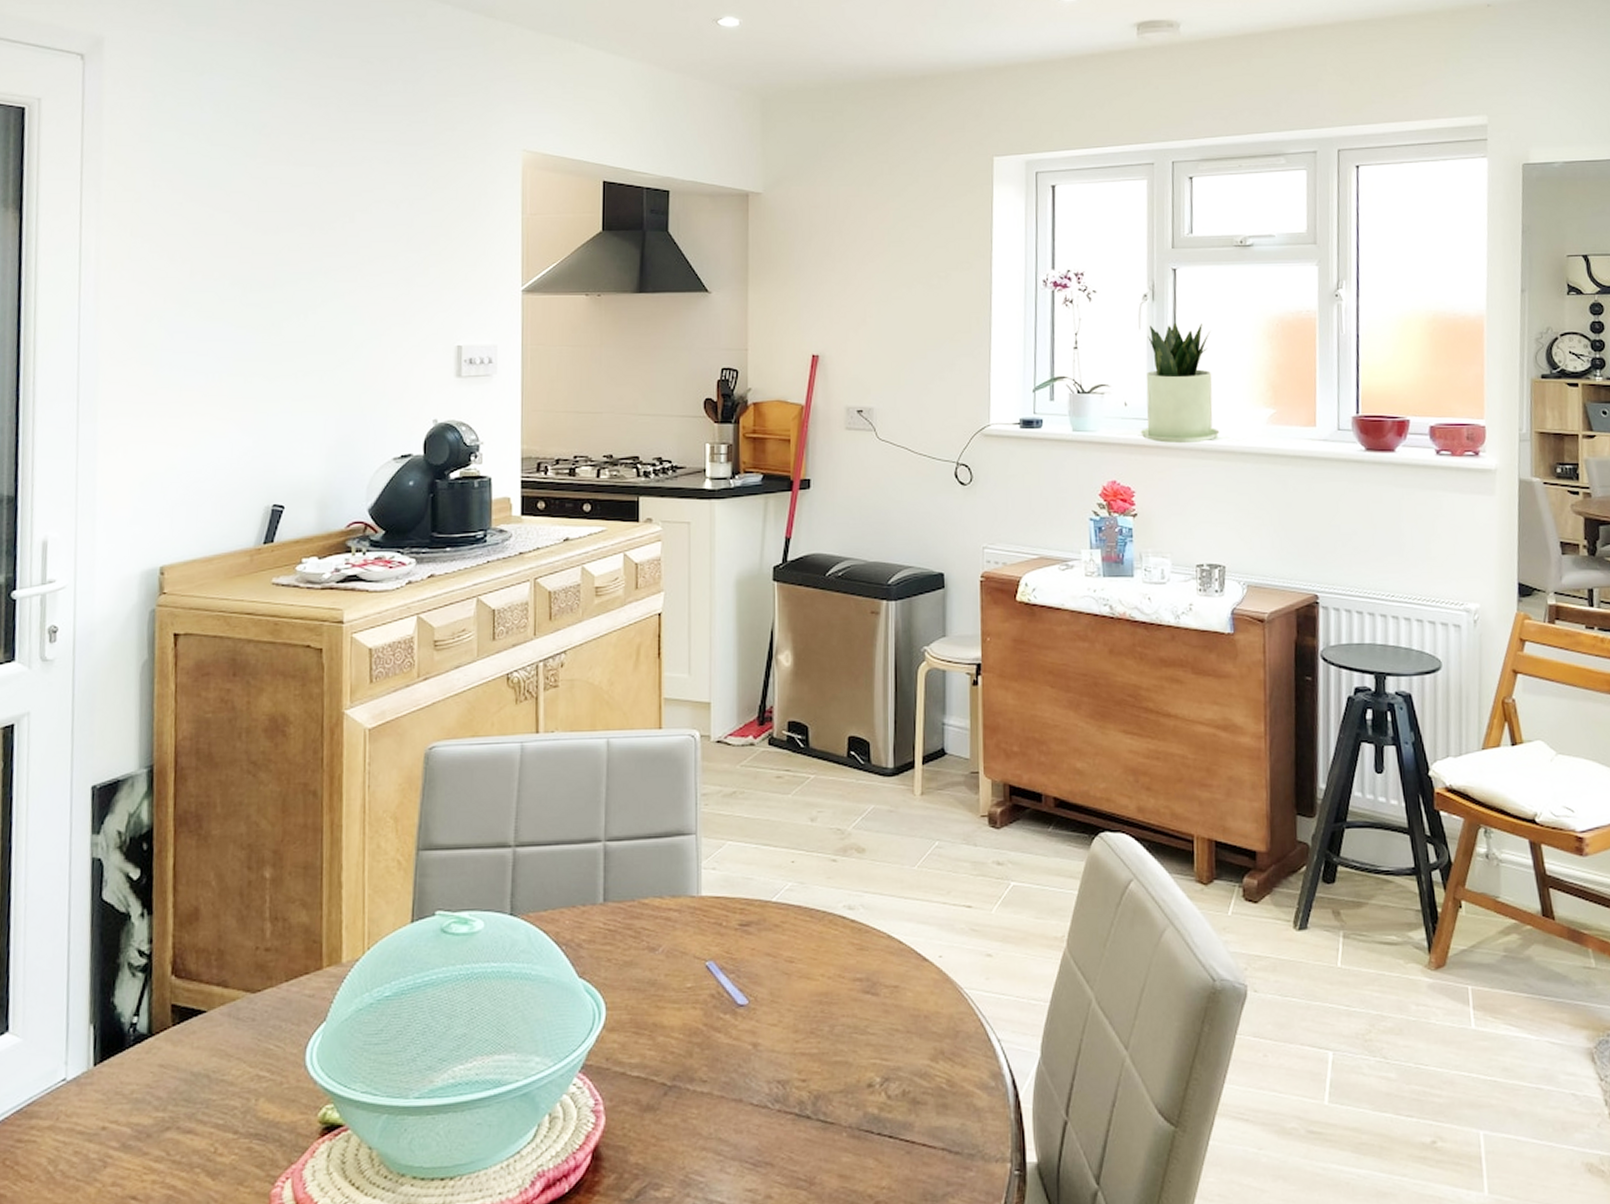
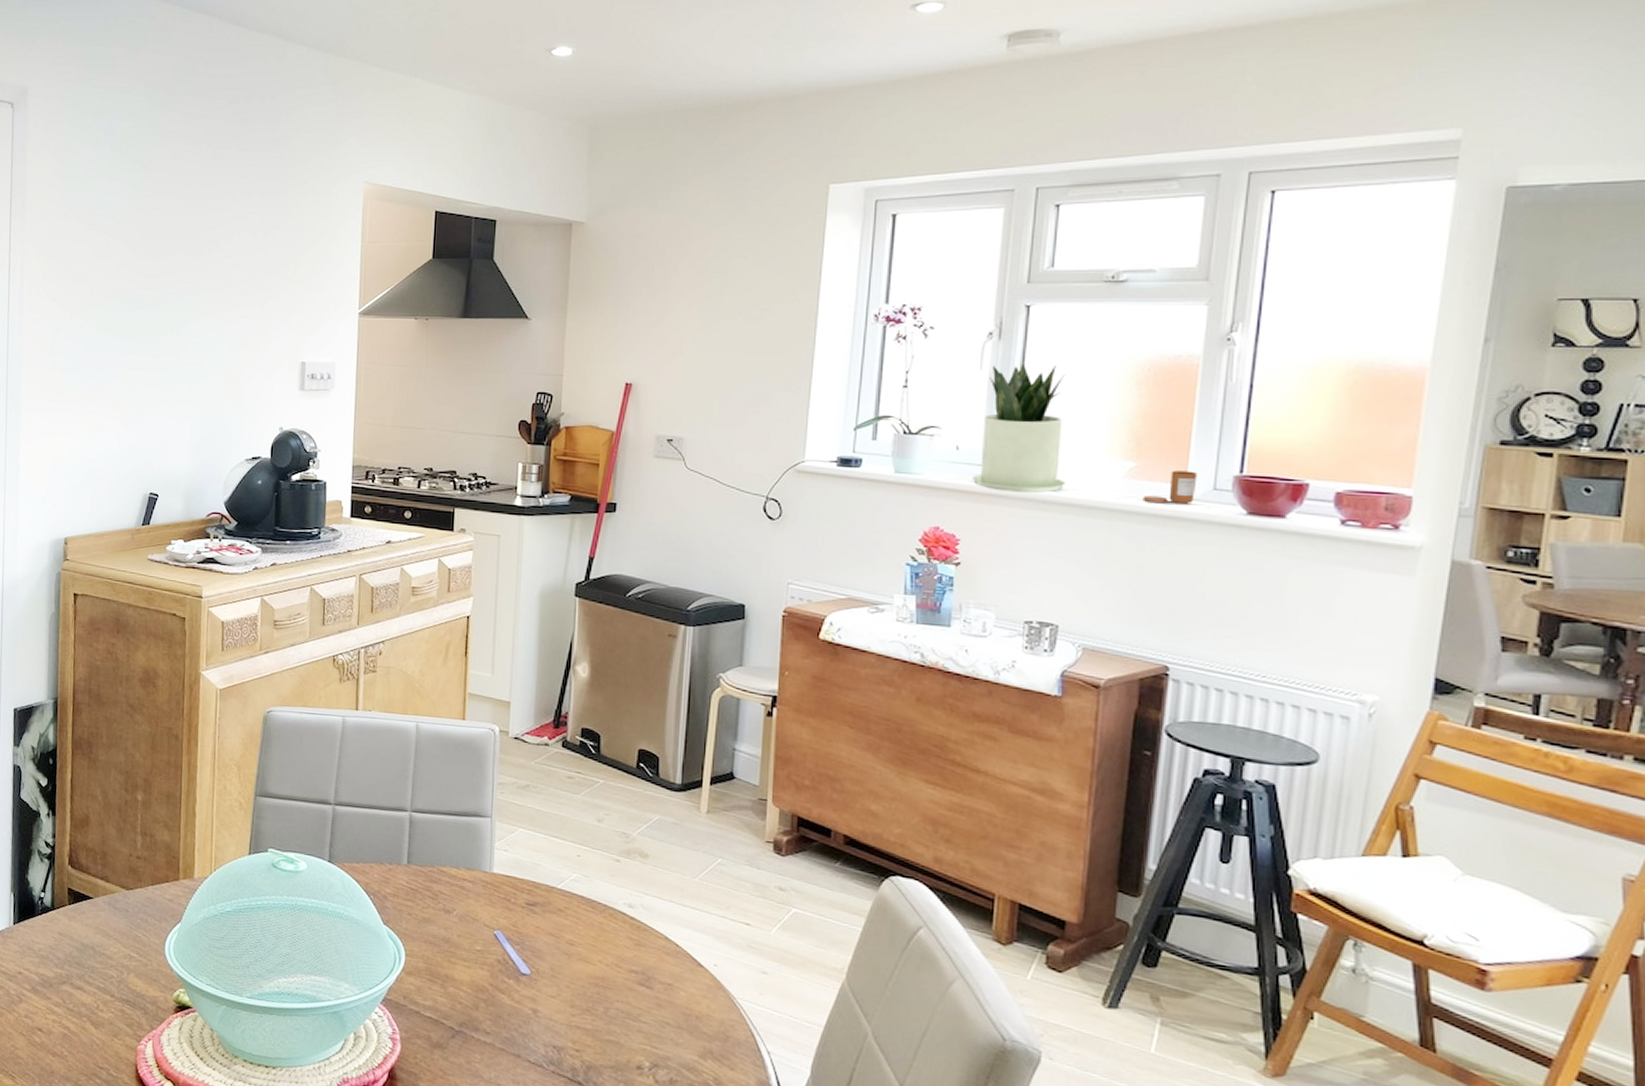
candle: none [1283,414,1324,446] -> present [1142,470,1197,504]

